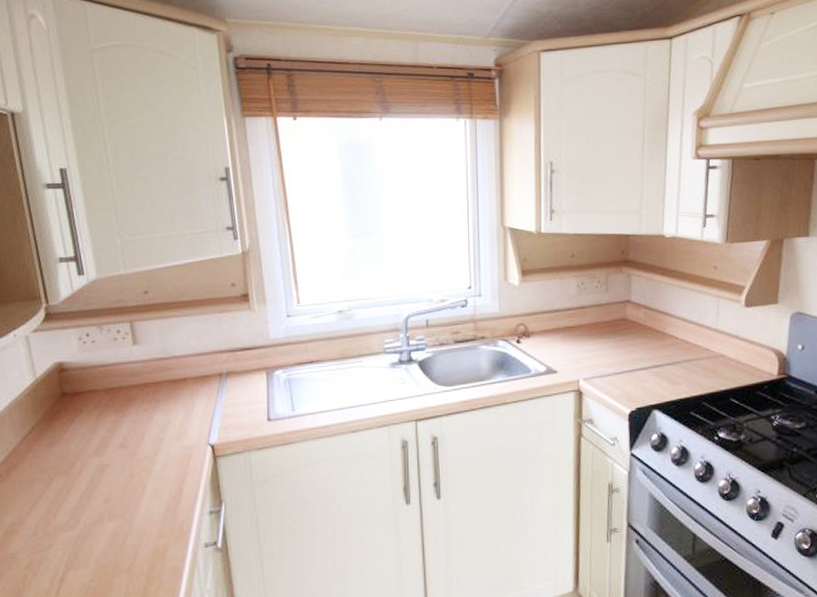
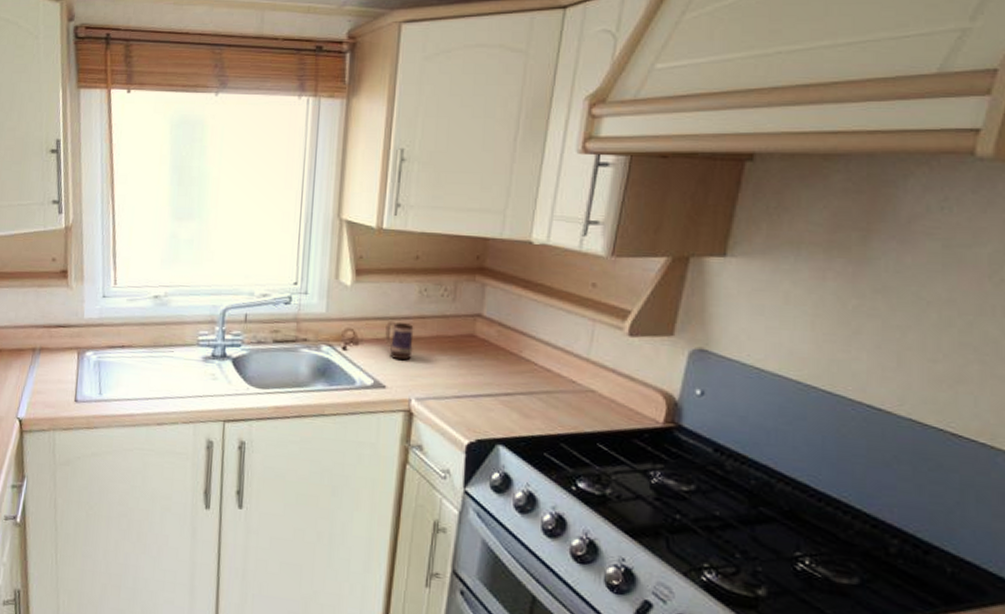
mug: none [552,313,577,347] -> present [385,321,414,361]

